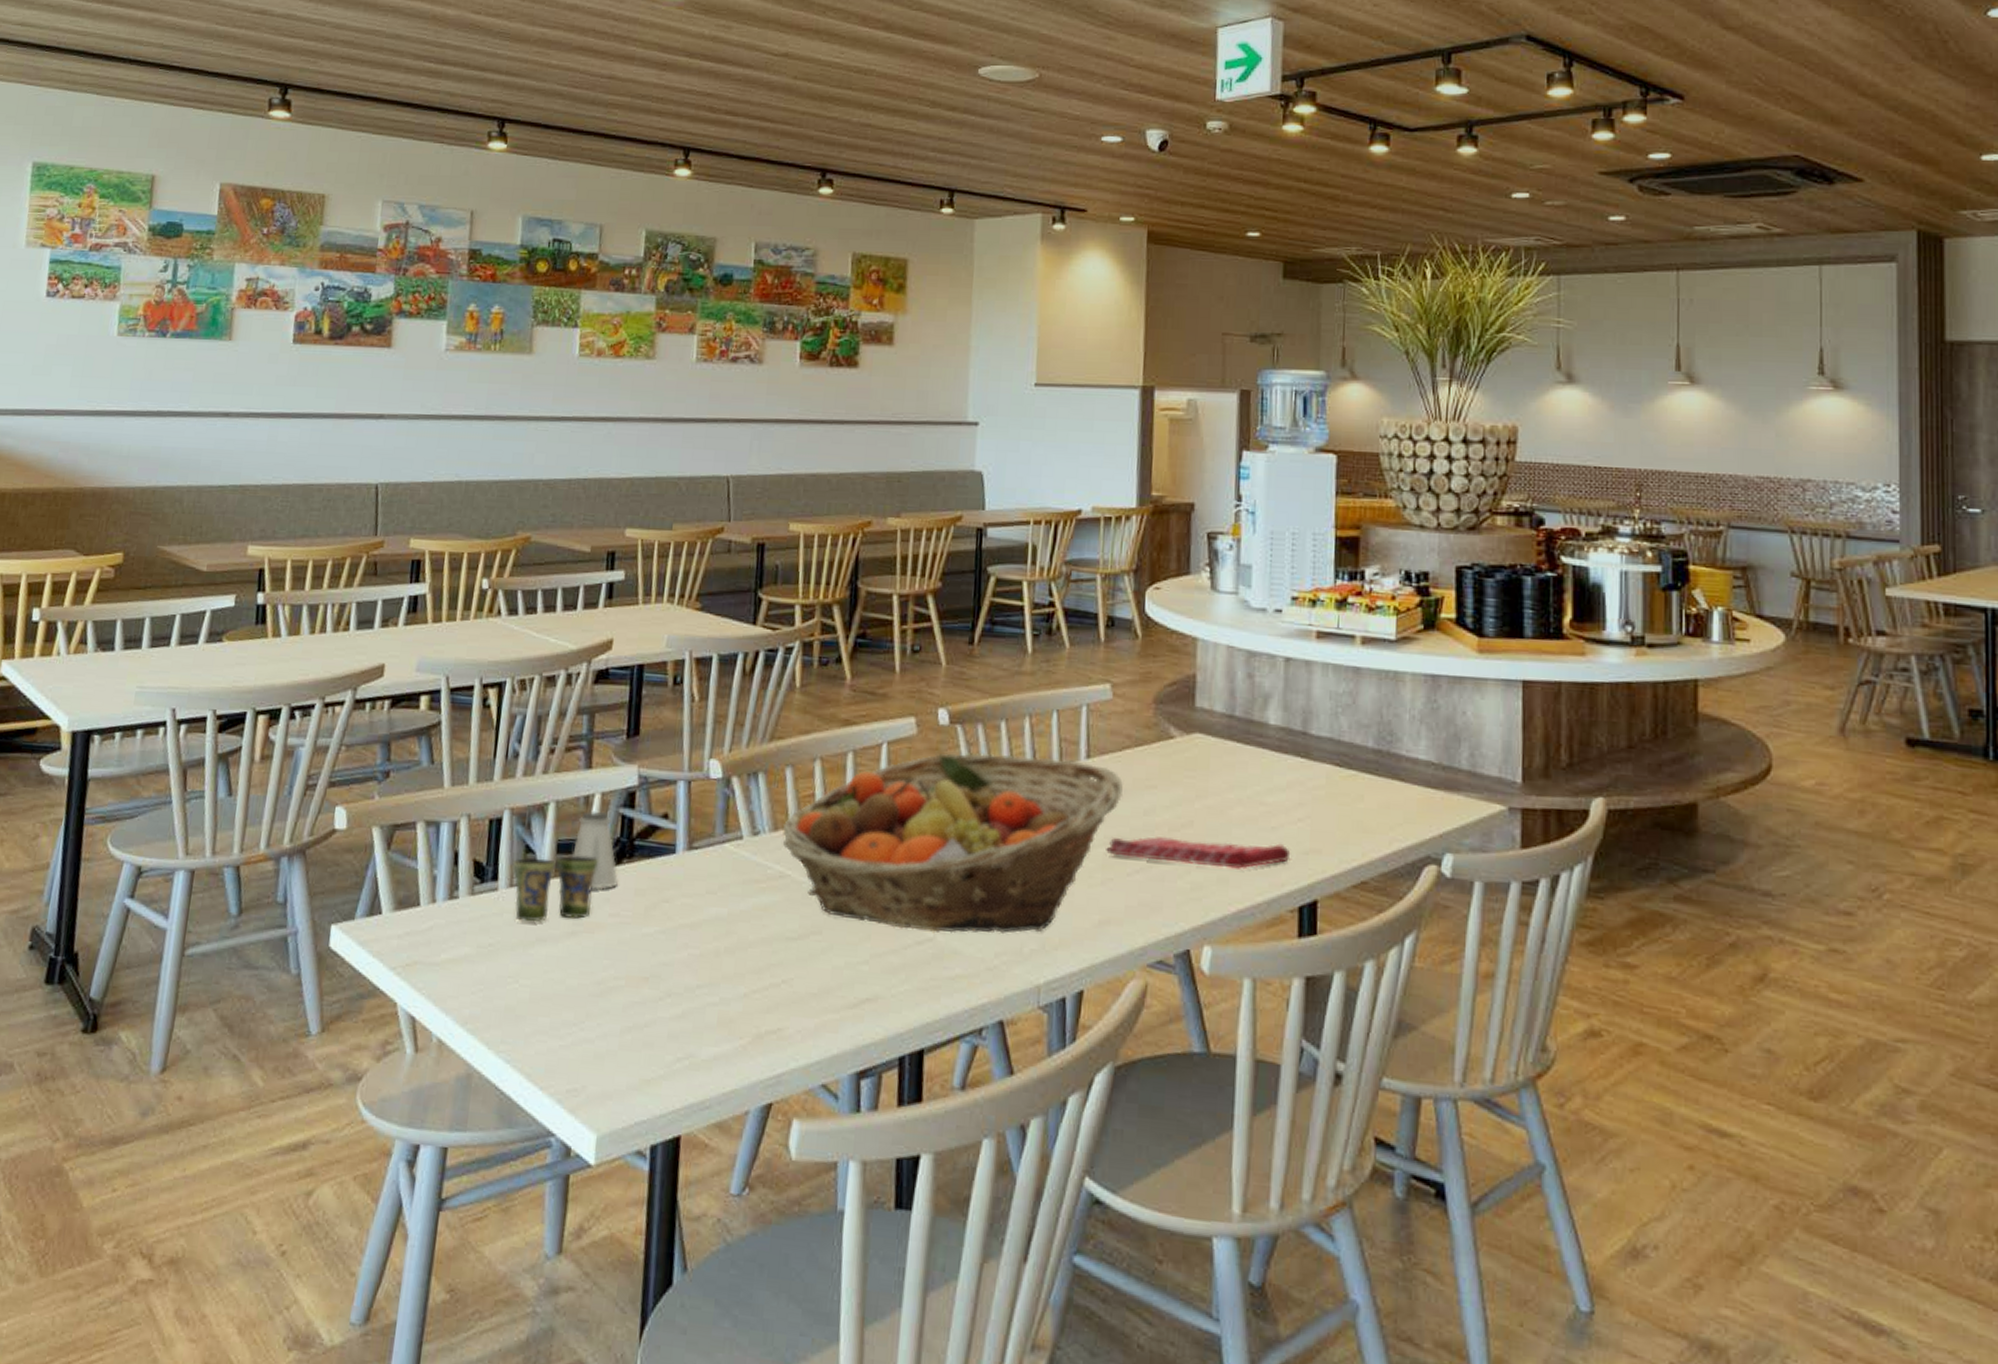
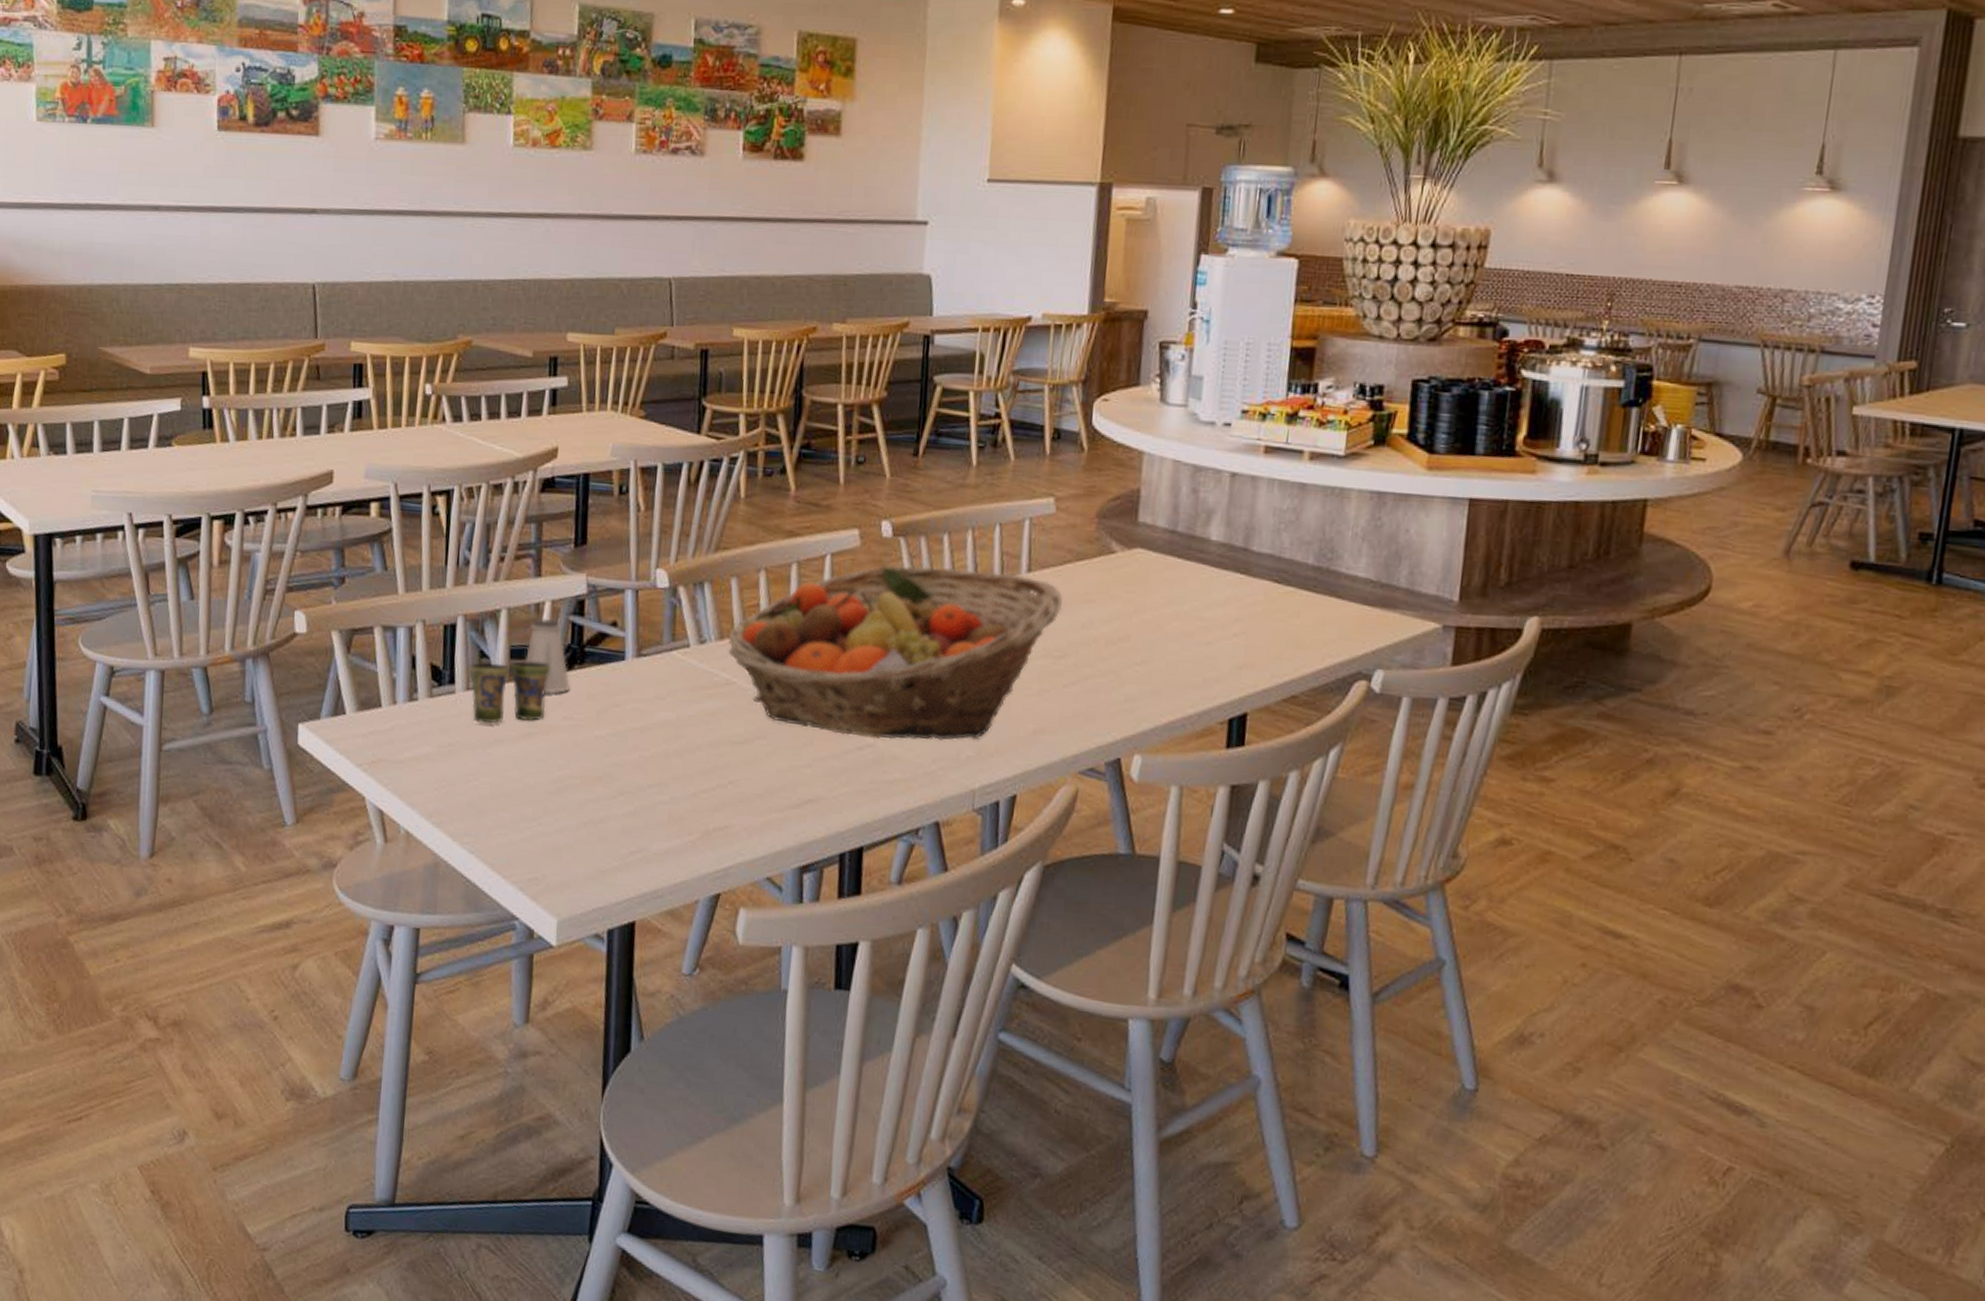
dish towel: present [1106,837,1291,870] -> none [1043,650,1225,683]

